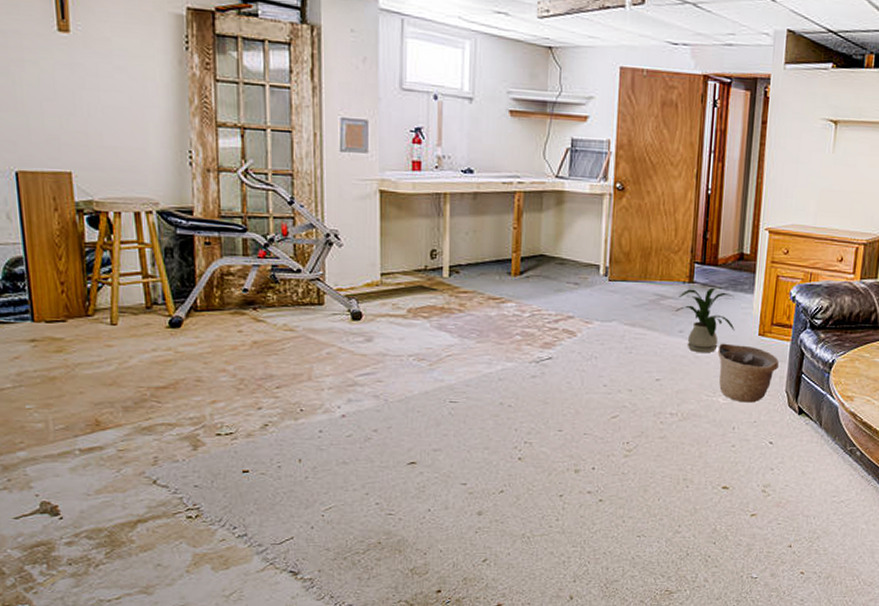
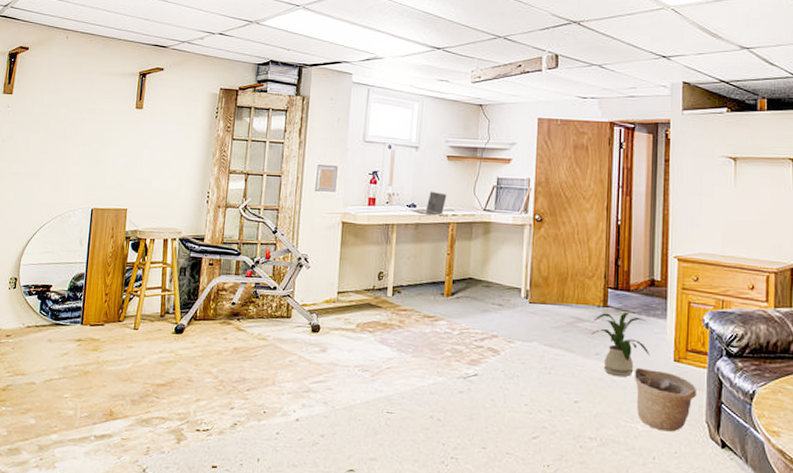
laptop: none [466,153,511,182] -> present [410,191,447,215]

